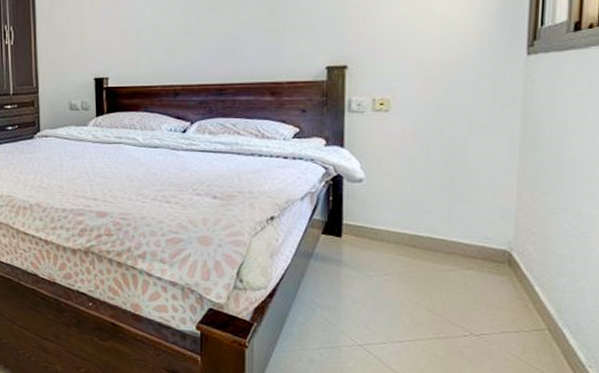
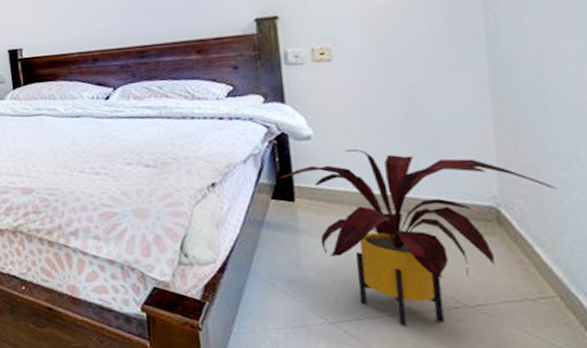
house plant: none [329,192,561,349] -> present [277,148,557,325]

